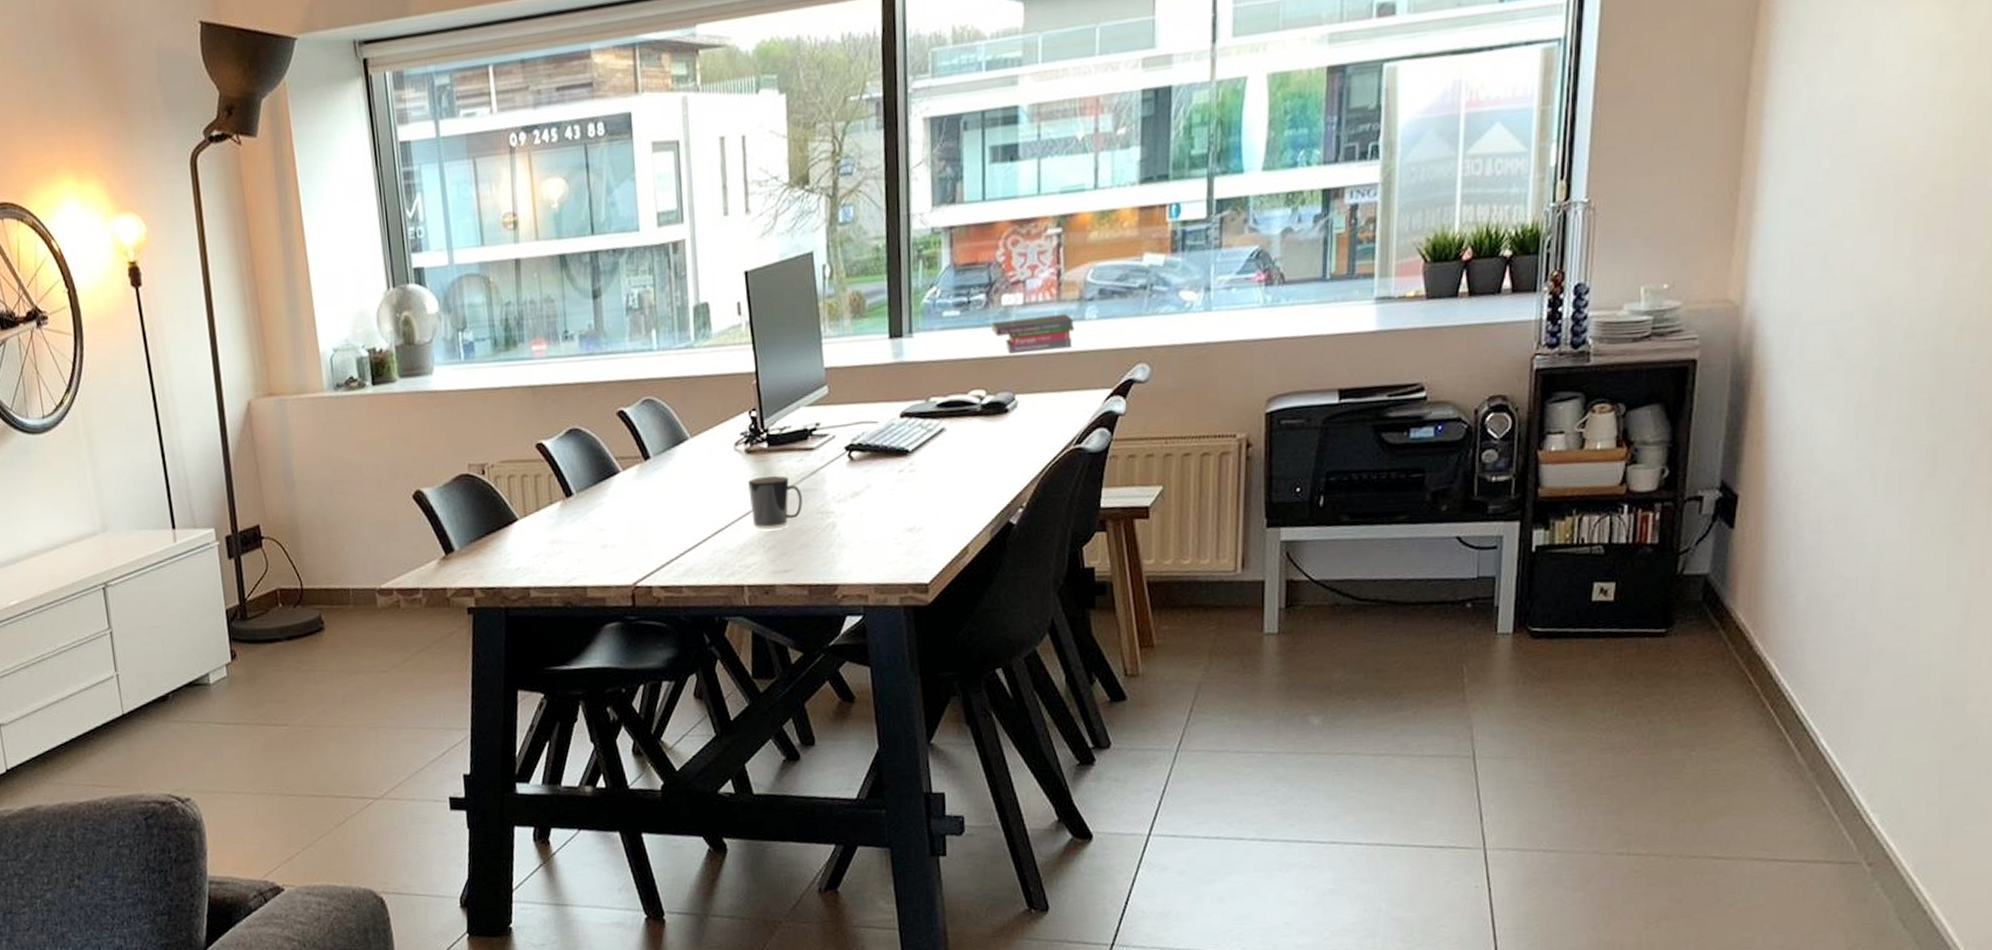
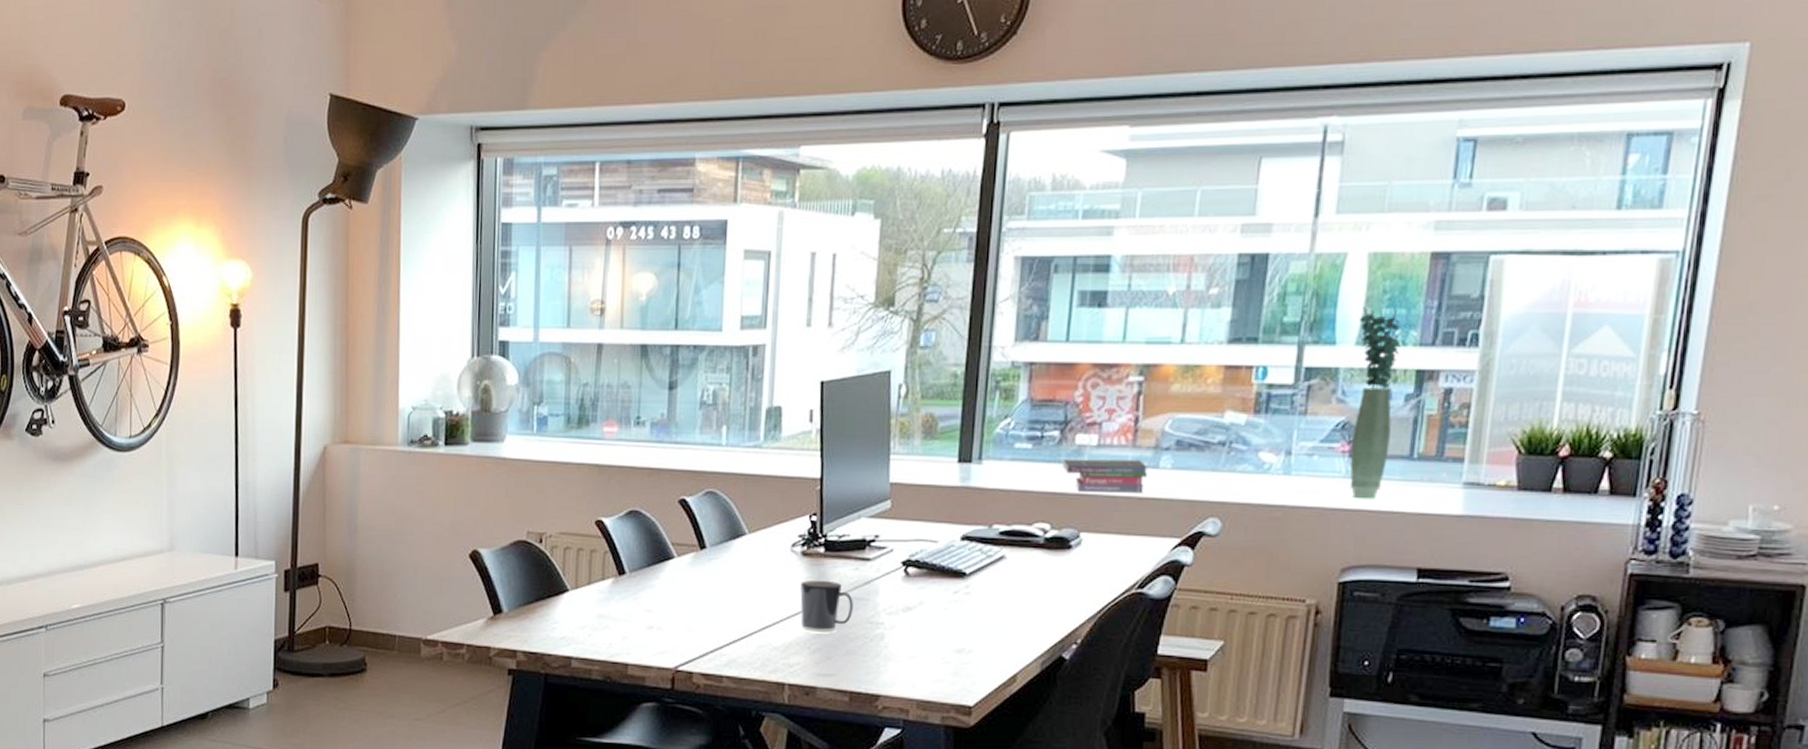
vase: none [1264,129,1305,328] -> present [1350,307,1401,499]

